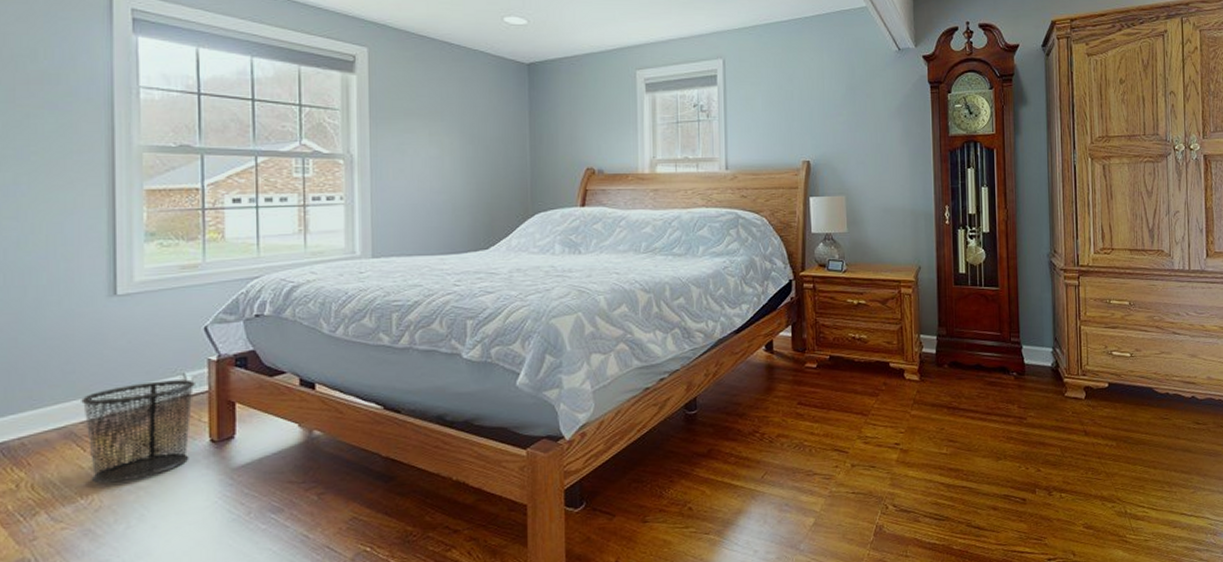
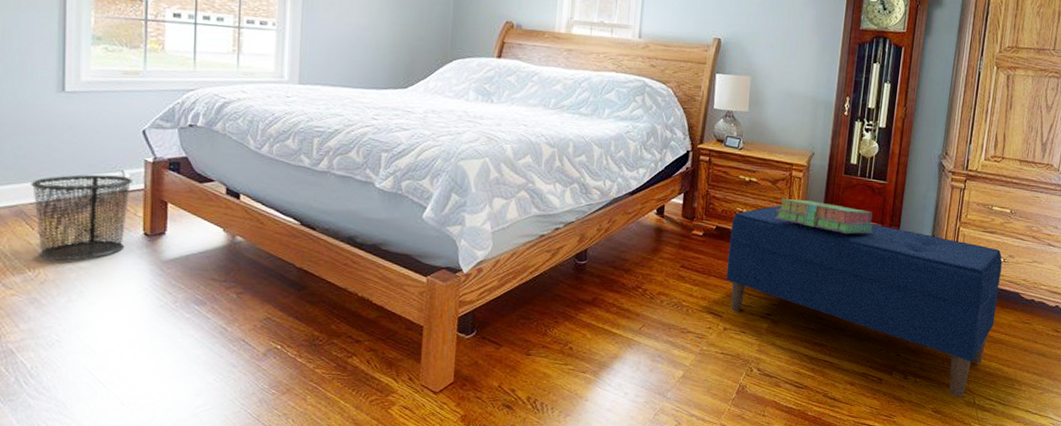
bench: none [845,325,1132,509] -> present [726,205,1003,398]
stack of books: none [890,317,993,347] -> present [775,199,874,234]

